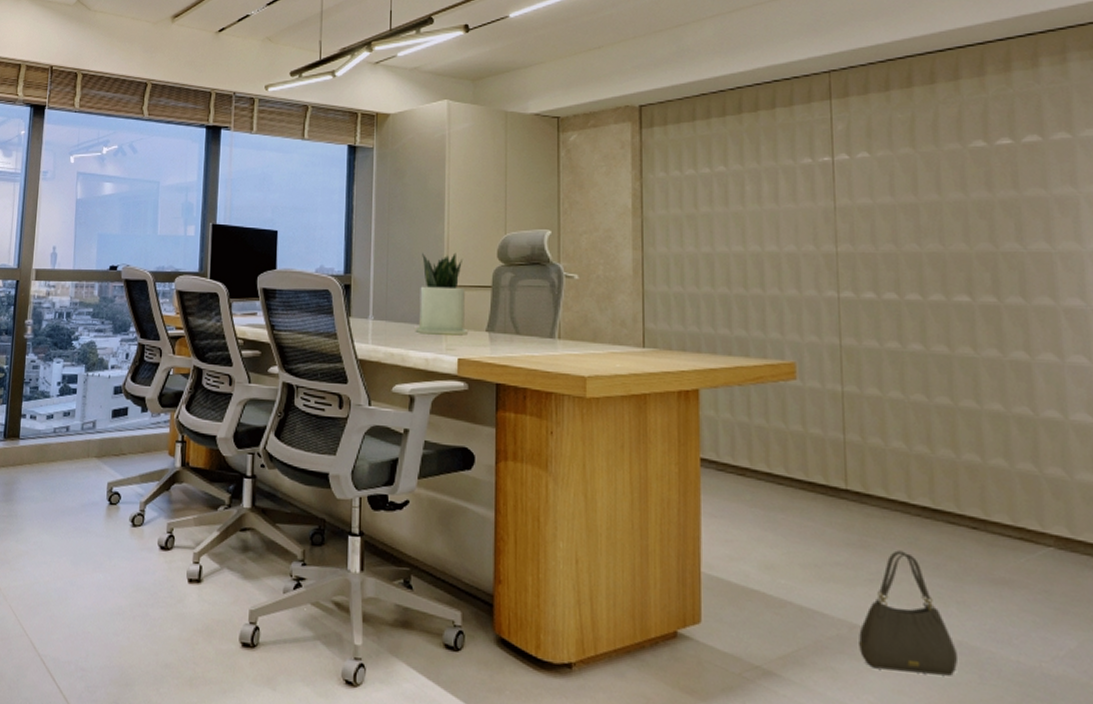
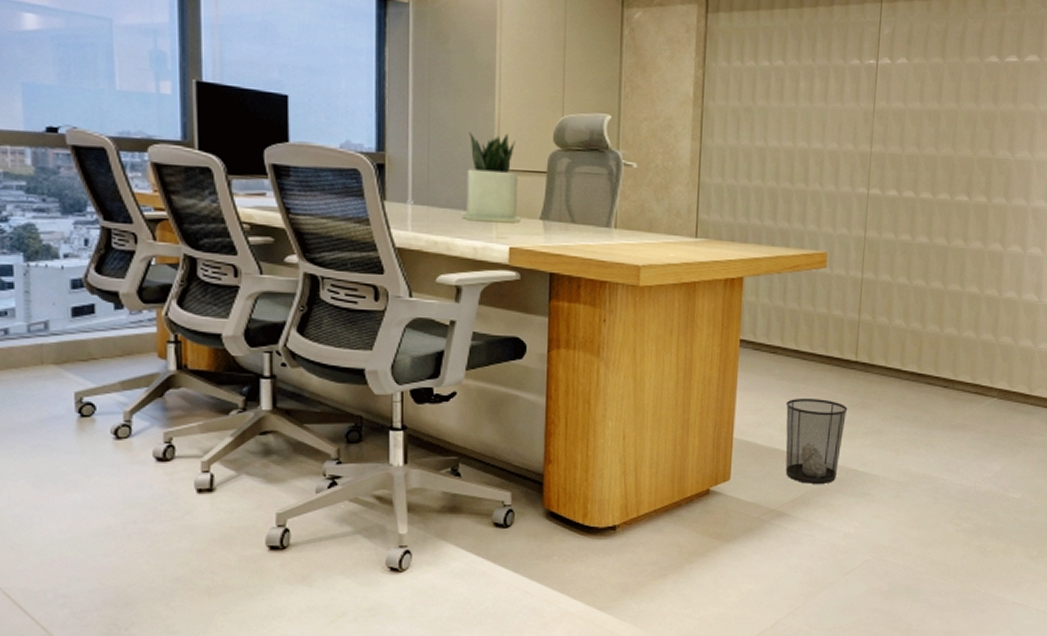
waste bin: none [763,529,842,640] -> present [785,397,848,484]
handbag: present [859,550,959,676] -> none [852,408,922,501]

